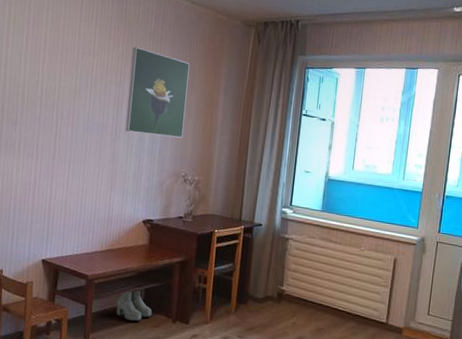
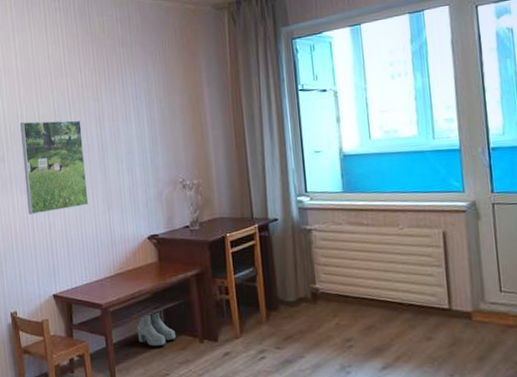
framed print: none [32,90,100,182] -> present [20,120,89,215]
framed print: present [125,46,190,138] -> none [104,57,172,147]

